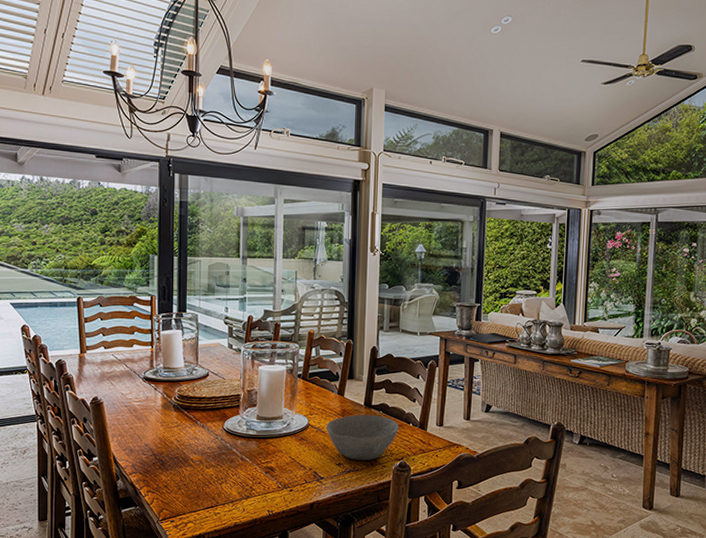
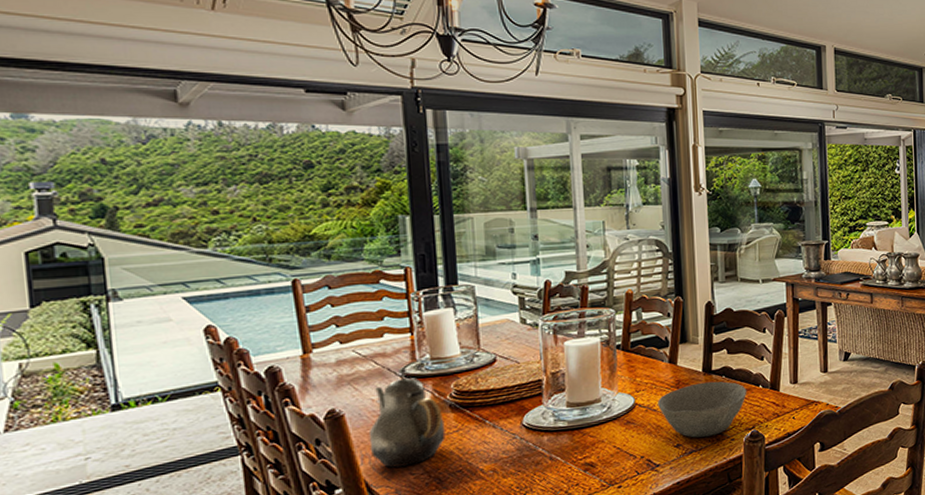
teapot: none [118,371,169,449] -> present [368,366,446,469]

